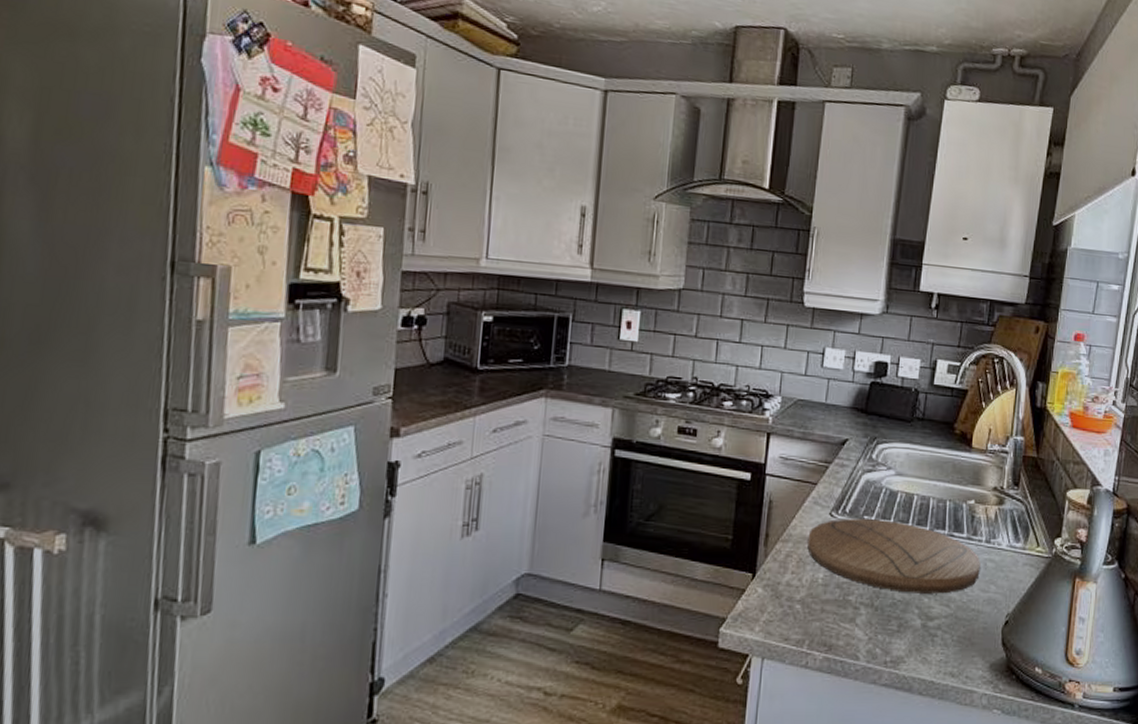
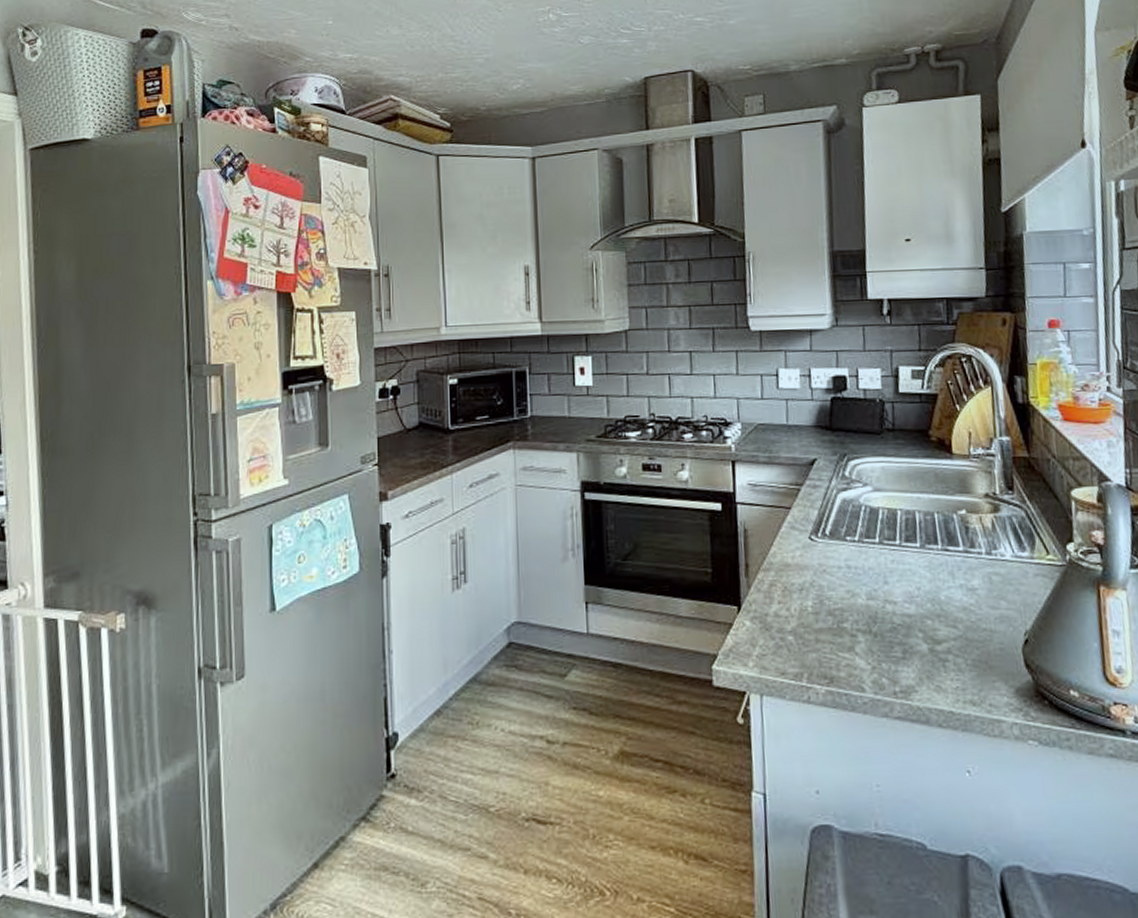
cutting board: present [807,518,981,594] -> none [790,539,986,616]

